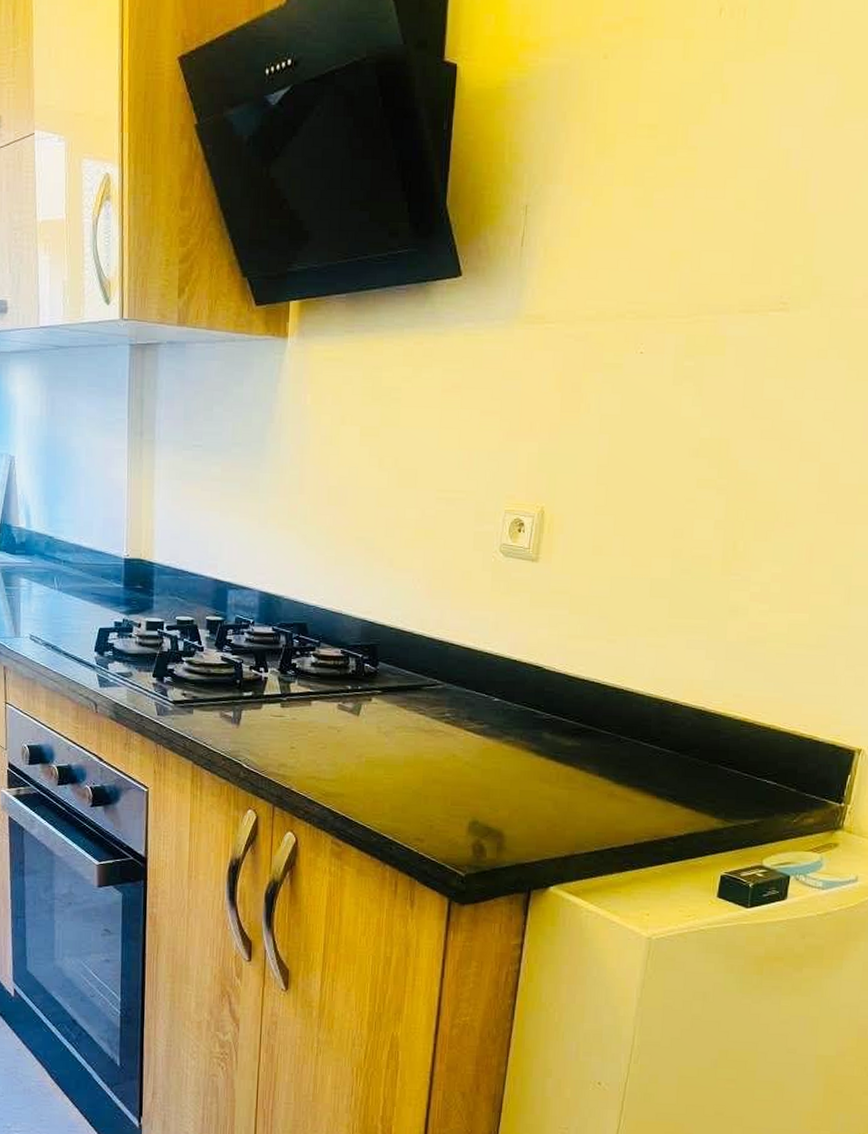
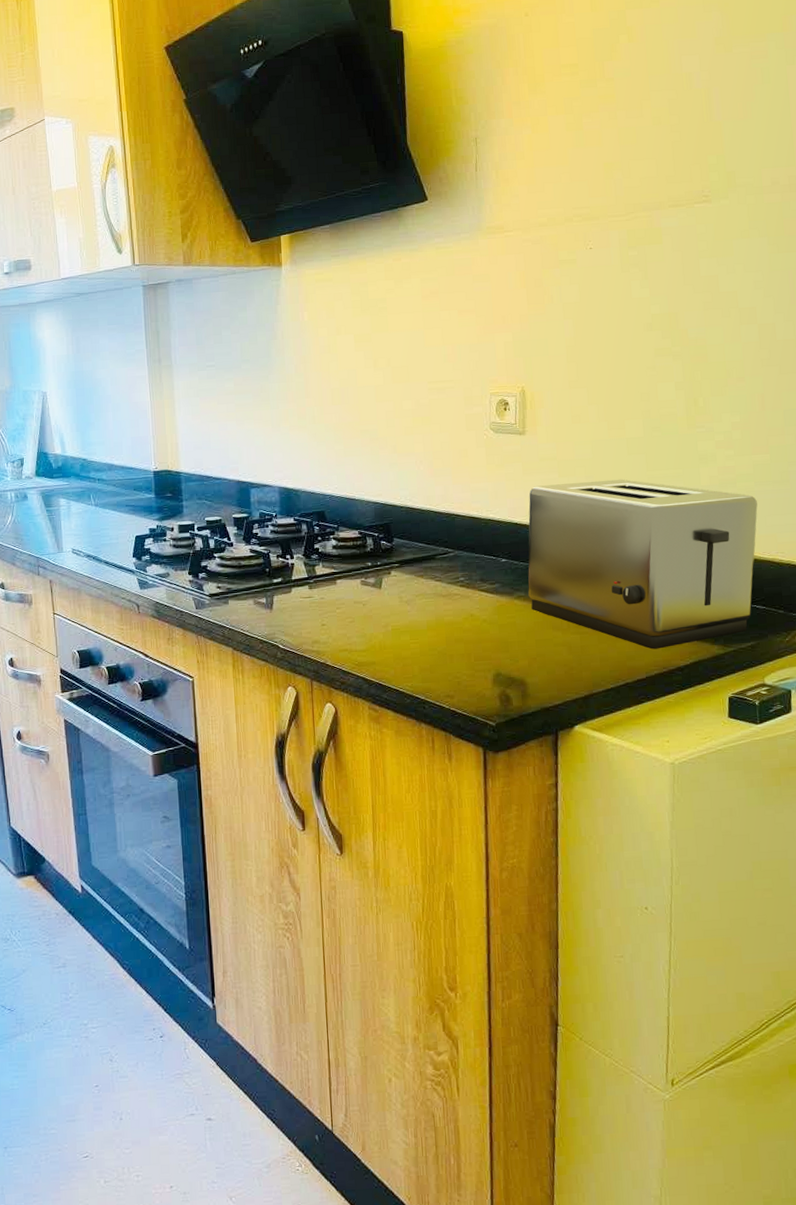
toaster: none [518,621,786,815] -> present [528,479,758,649]

